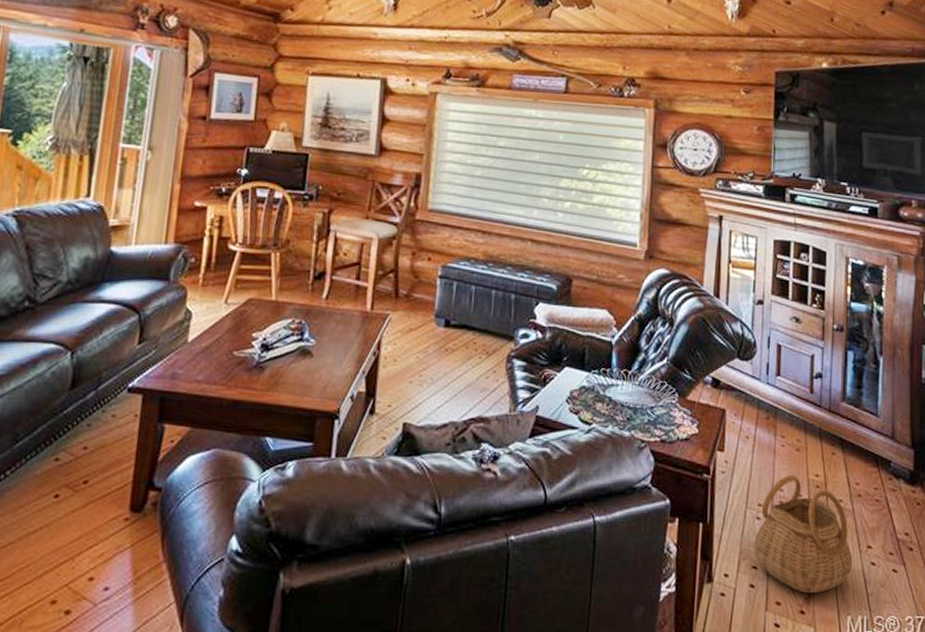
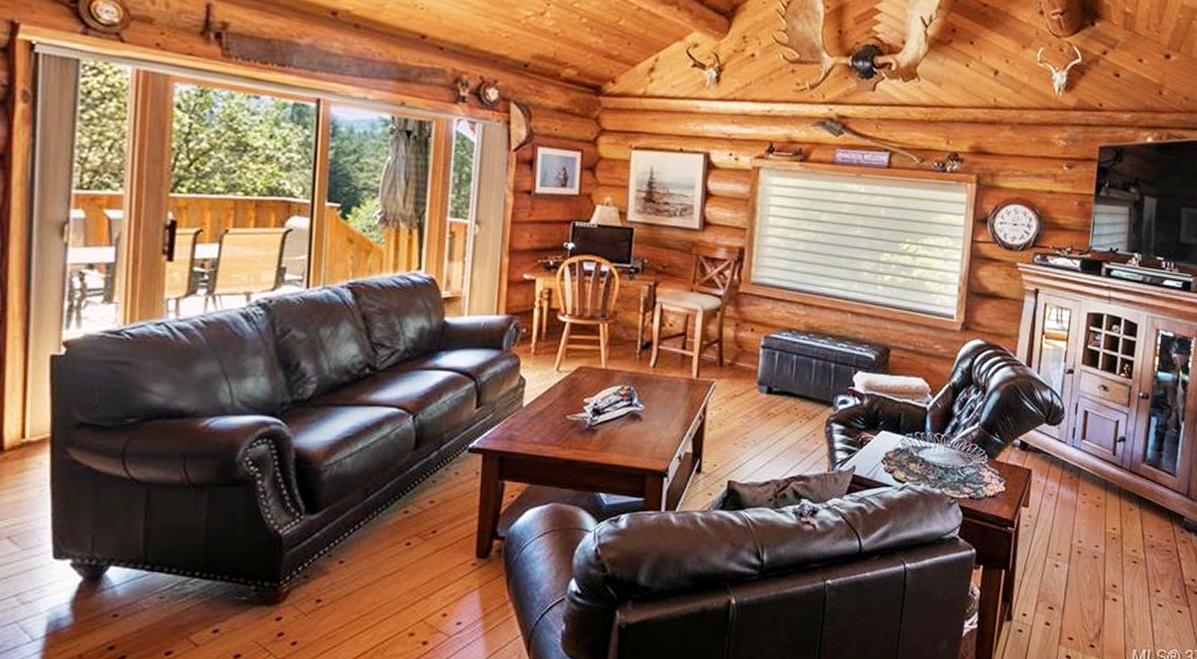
basket: present [754,475,853,594] -> none [1051,528,1142,631]

